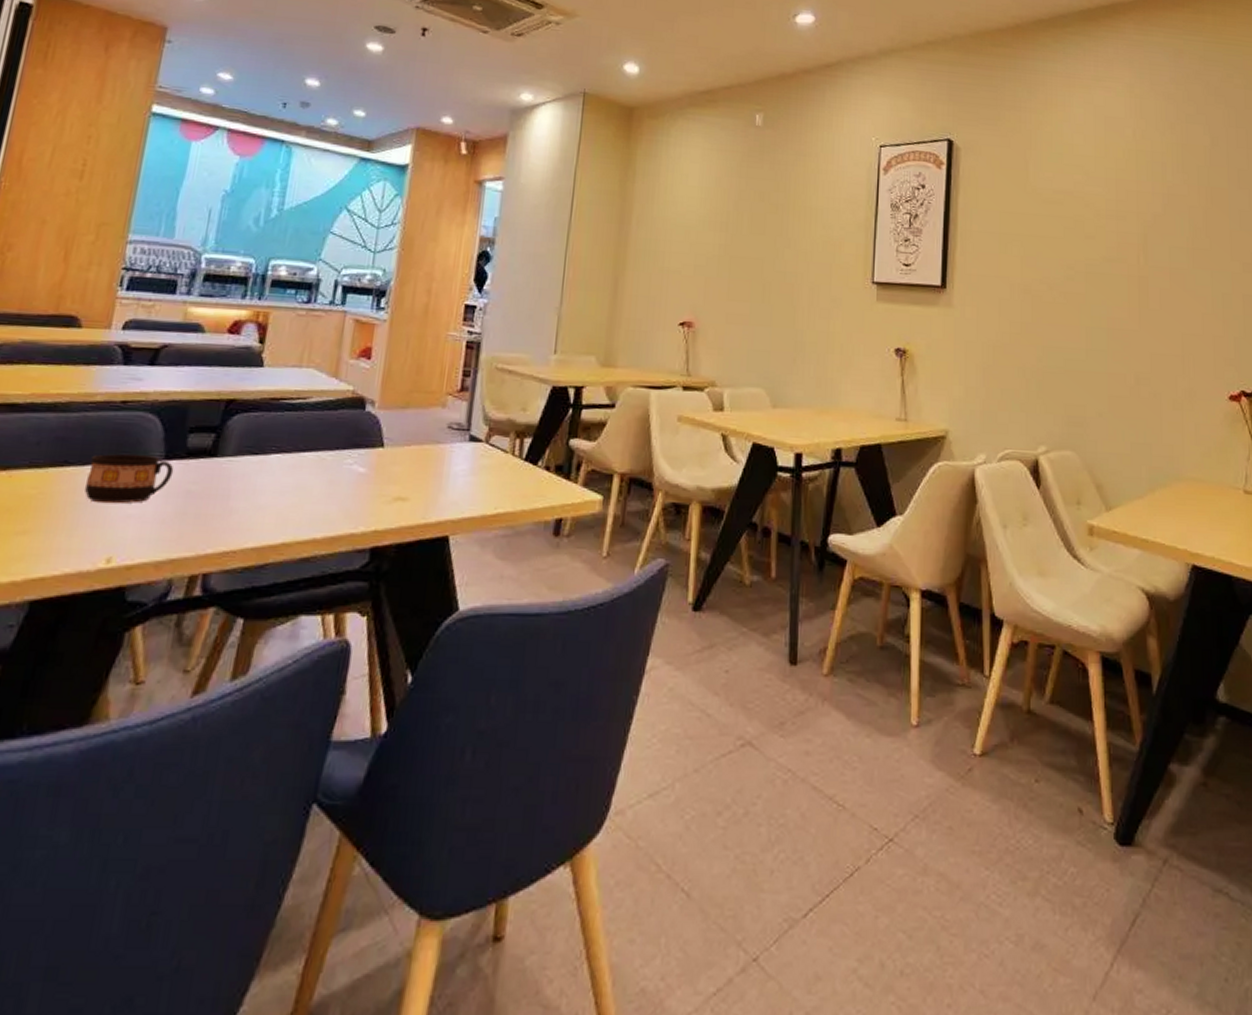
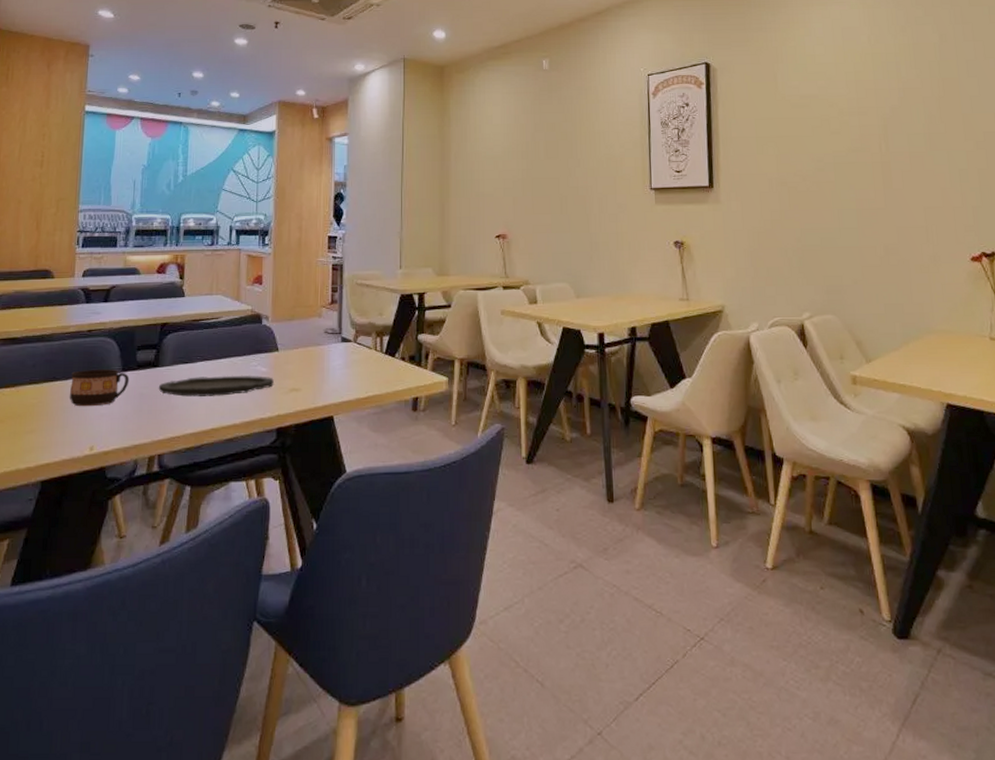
plate: none [212,473,374,501] -> present [158,375,274,397]

